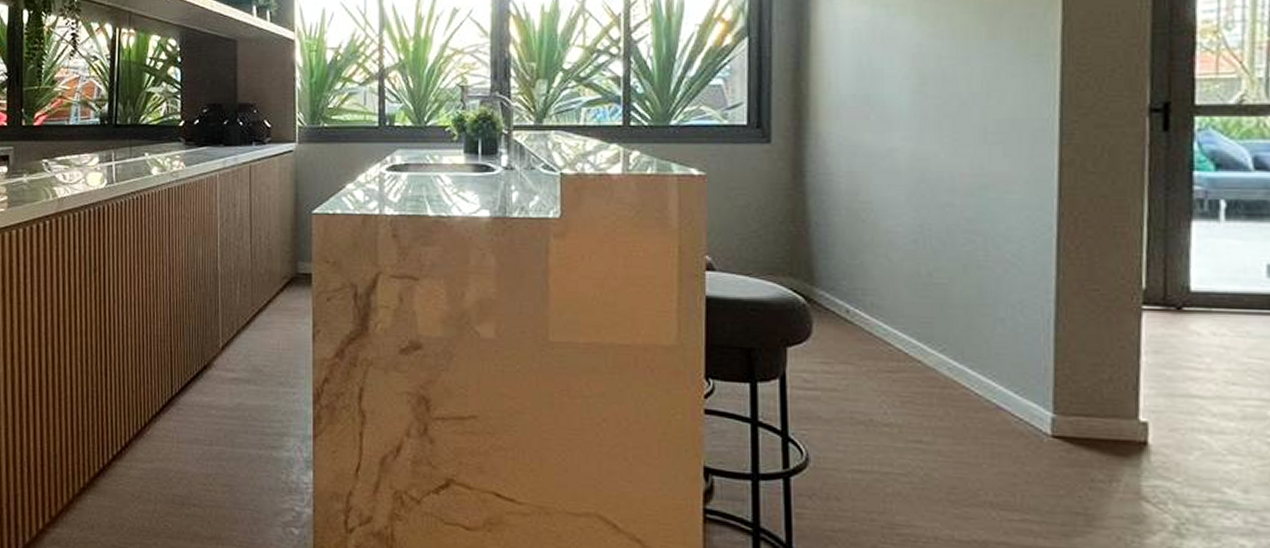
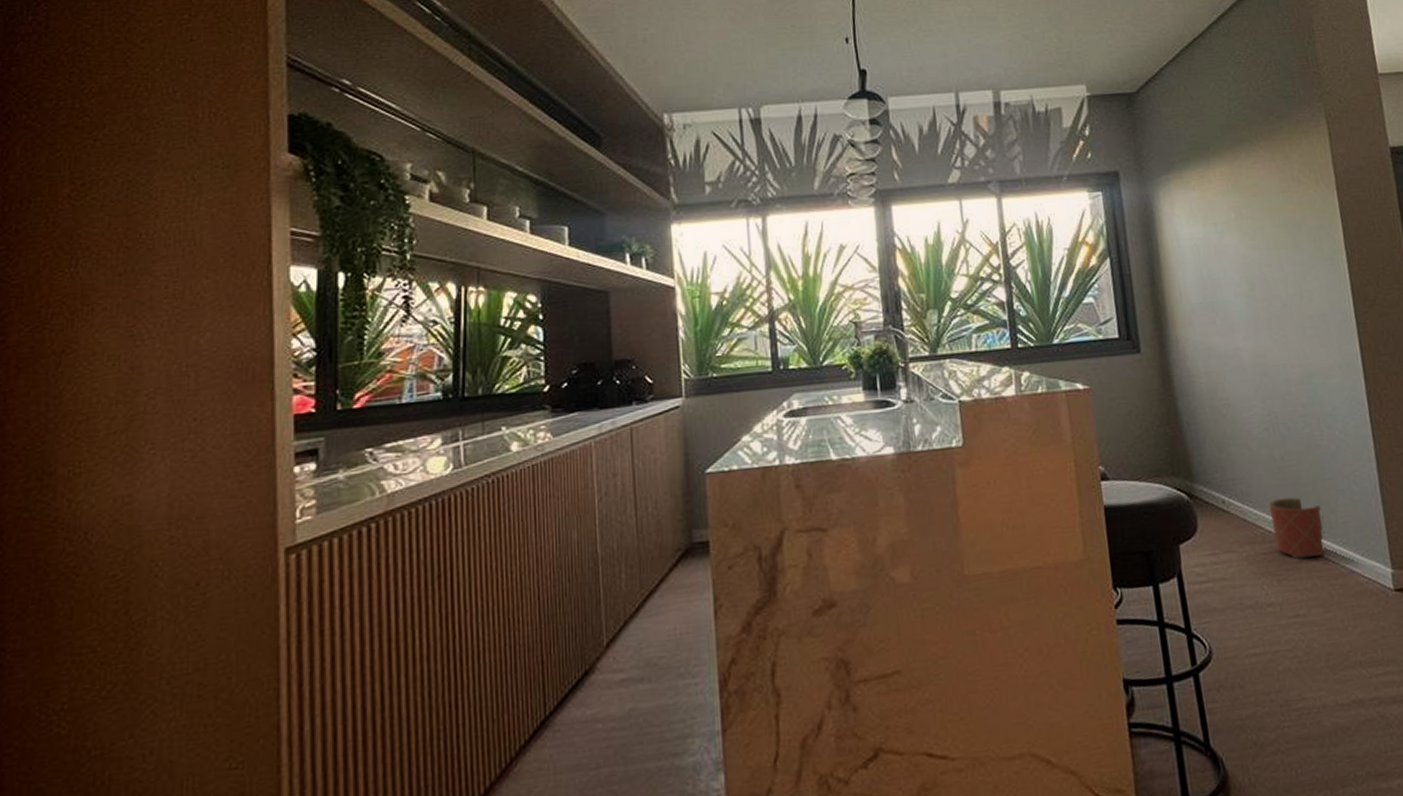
planter: none [903,317,973,385] -> present [1269,497,1326,559]

